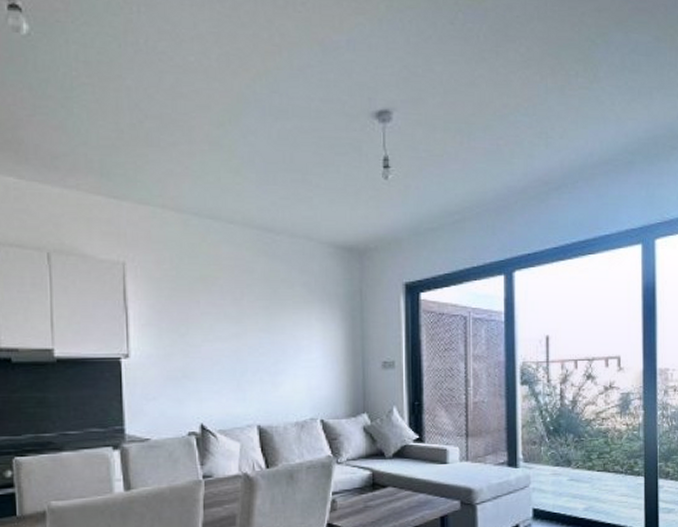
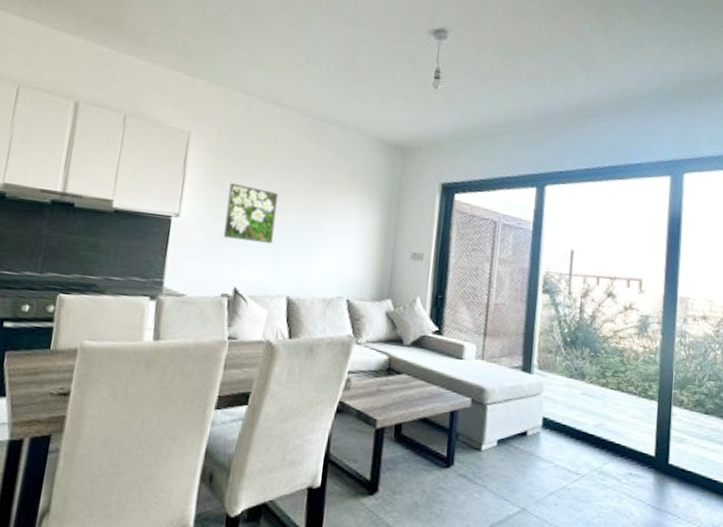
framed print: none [178,312,234,373] -> present [223,182,279,243]

